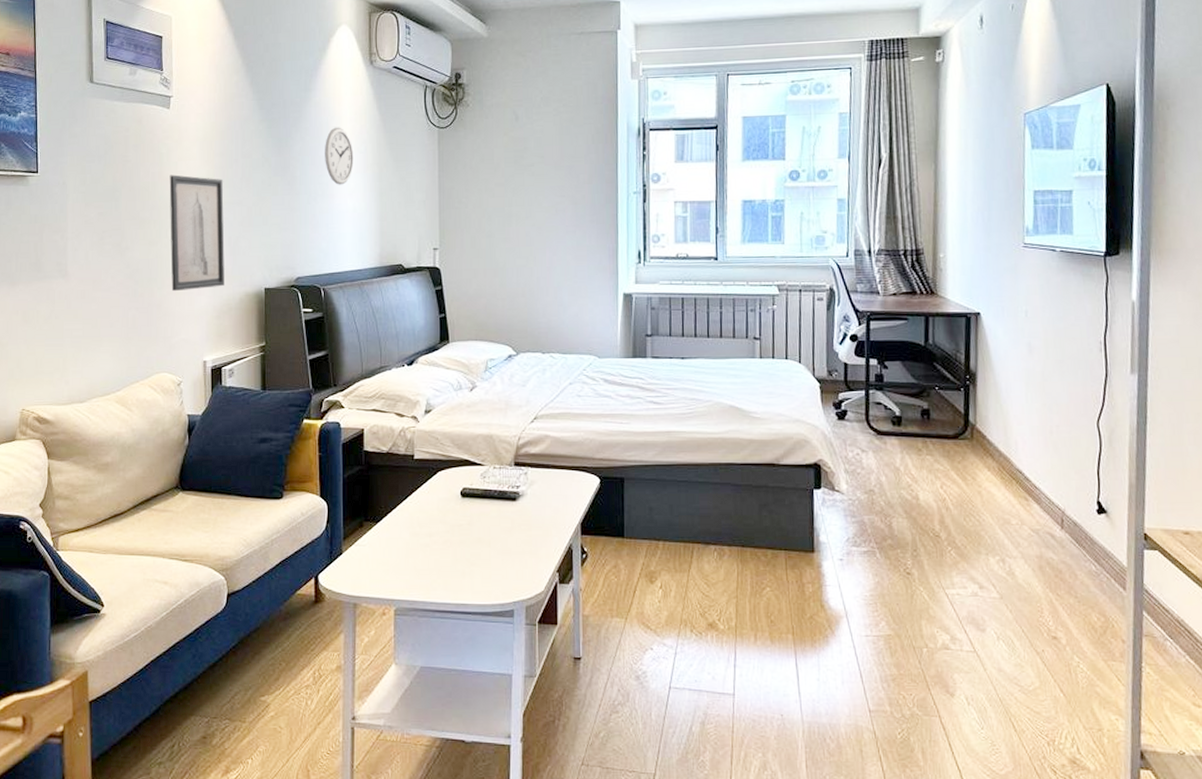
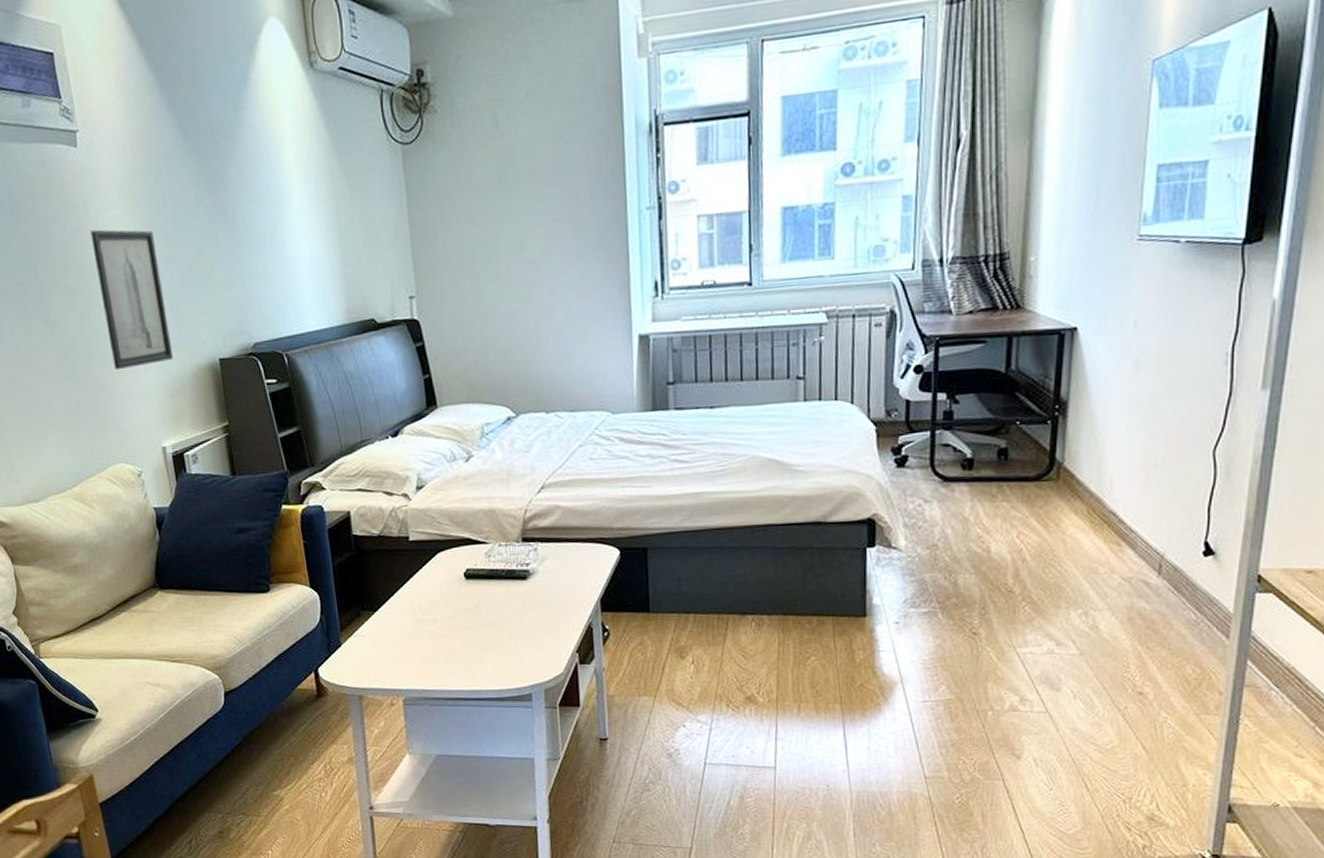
wall clock: present [325,127,354,185] -> none [267,153,305,227]

